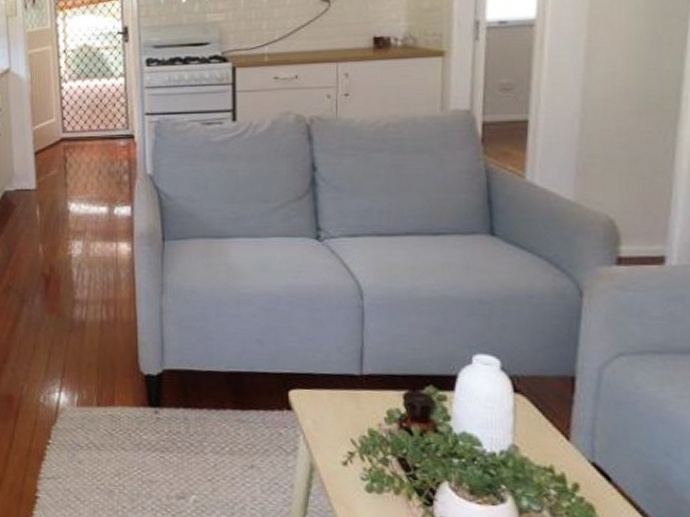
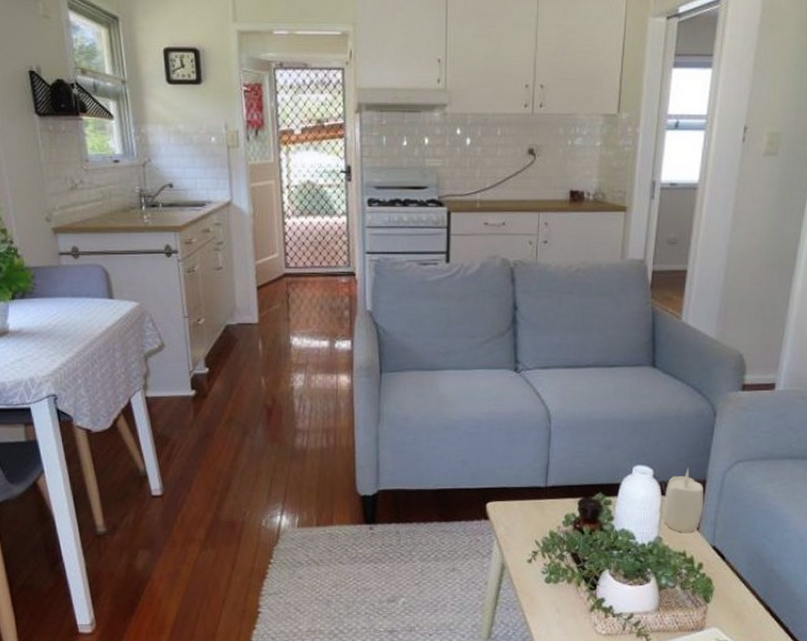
candle: none [518,360,575,444] -> present [663,468,704,533]

